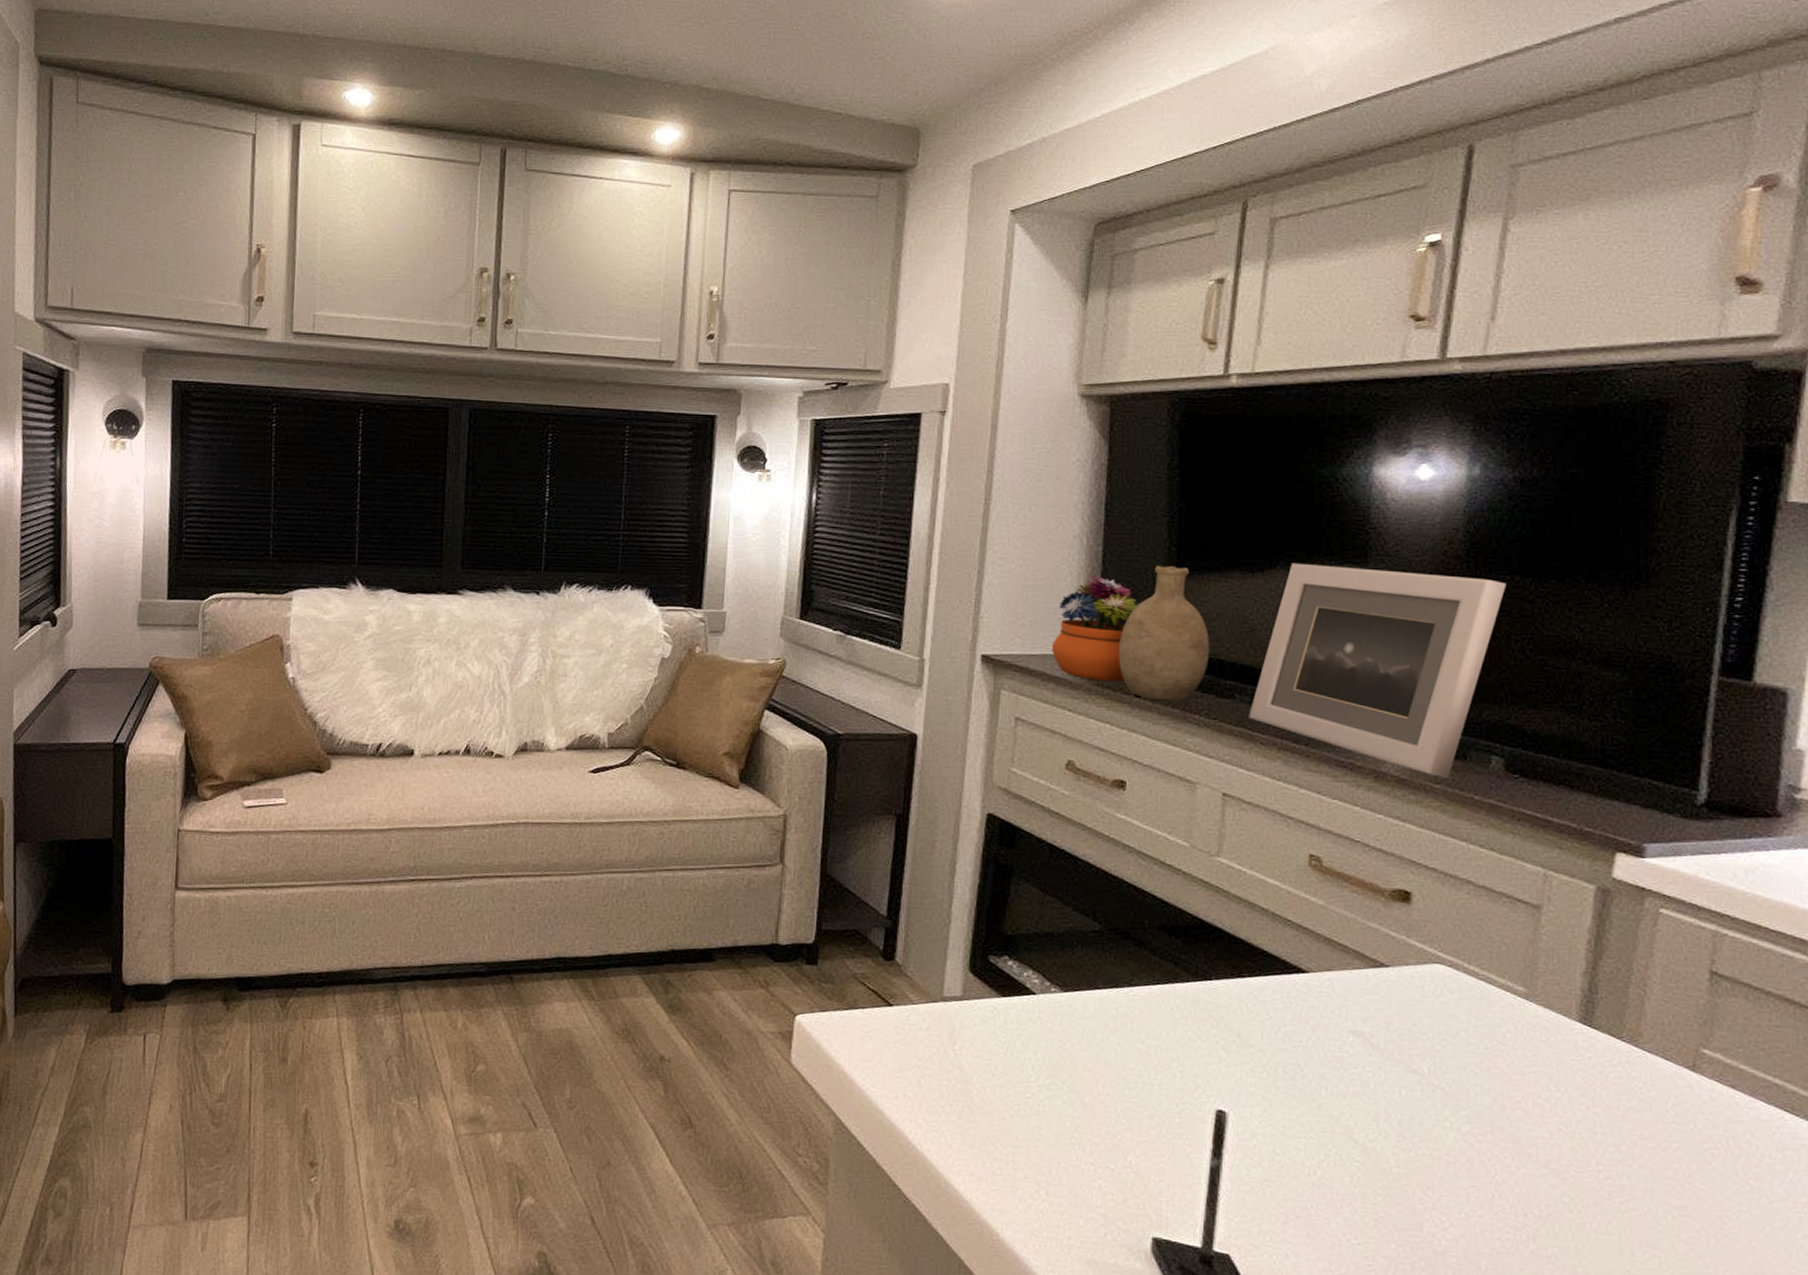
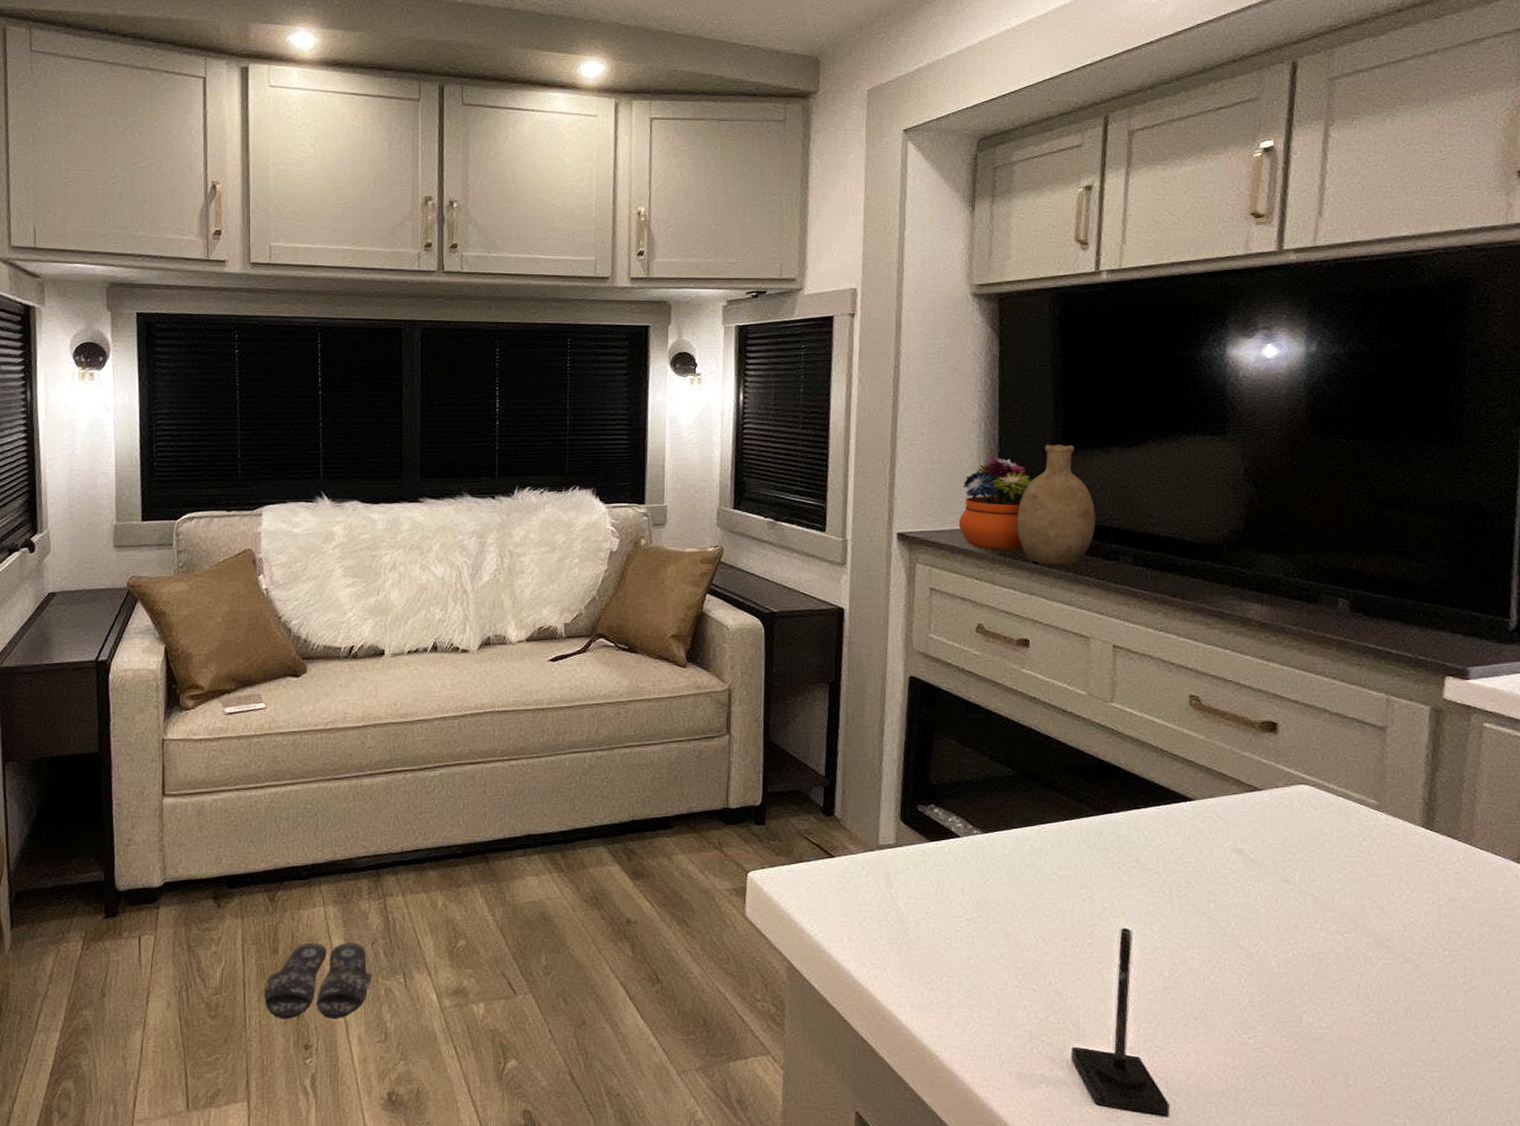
slippers: none [270,1054,385,1137] -> present [264,942,373,1018]
picture frame: present [1249,563,1506,779] -> none [1132,436,1343,621]

